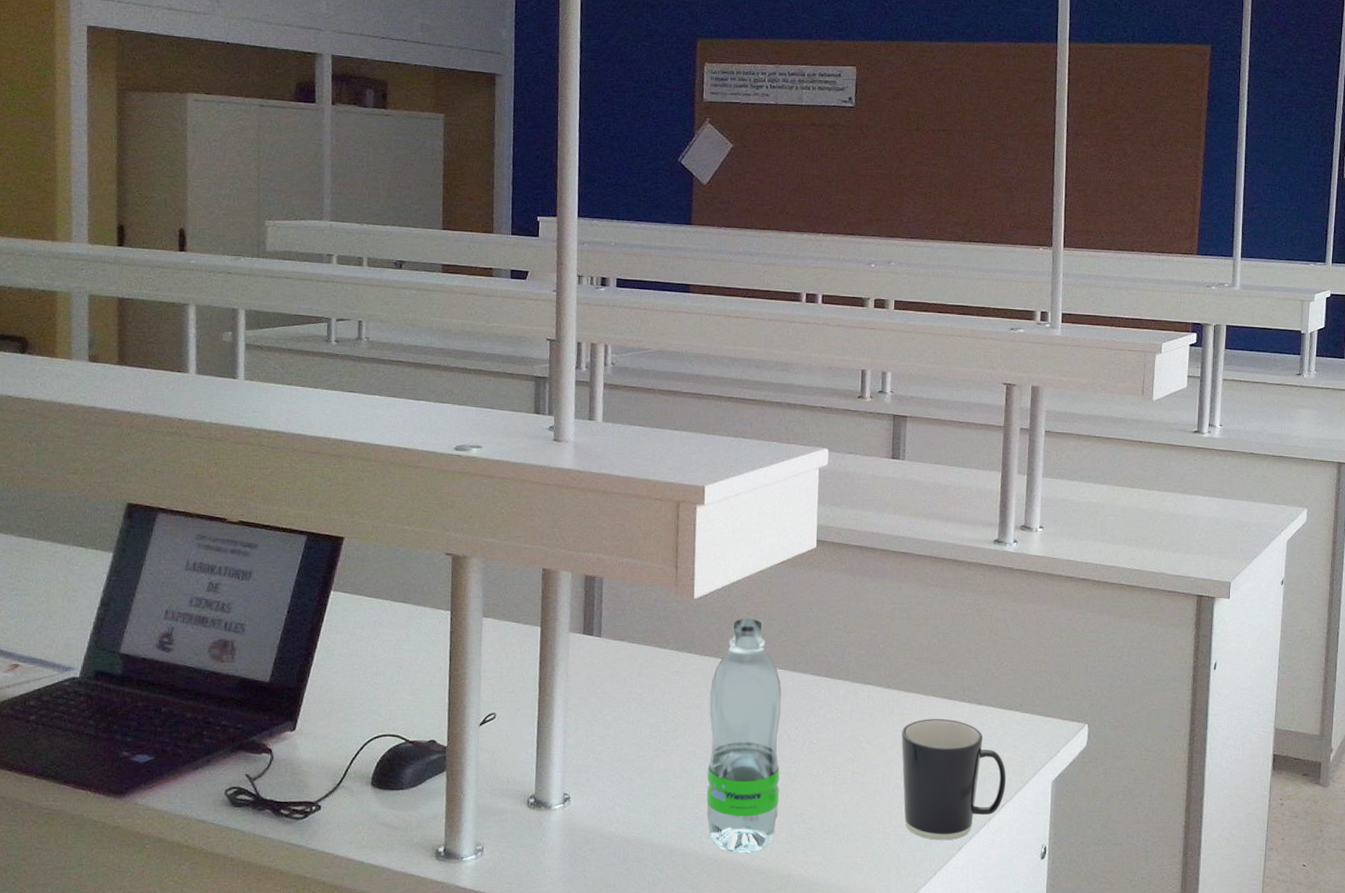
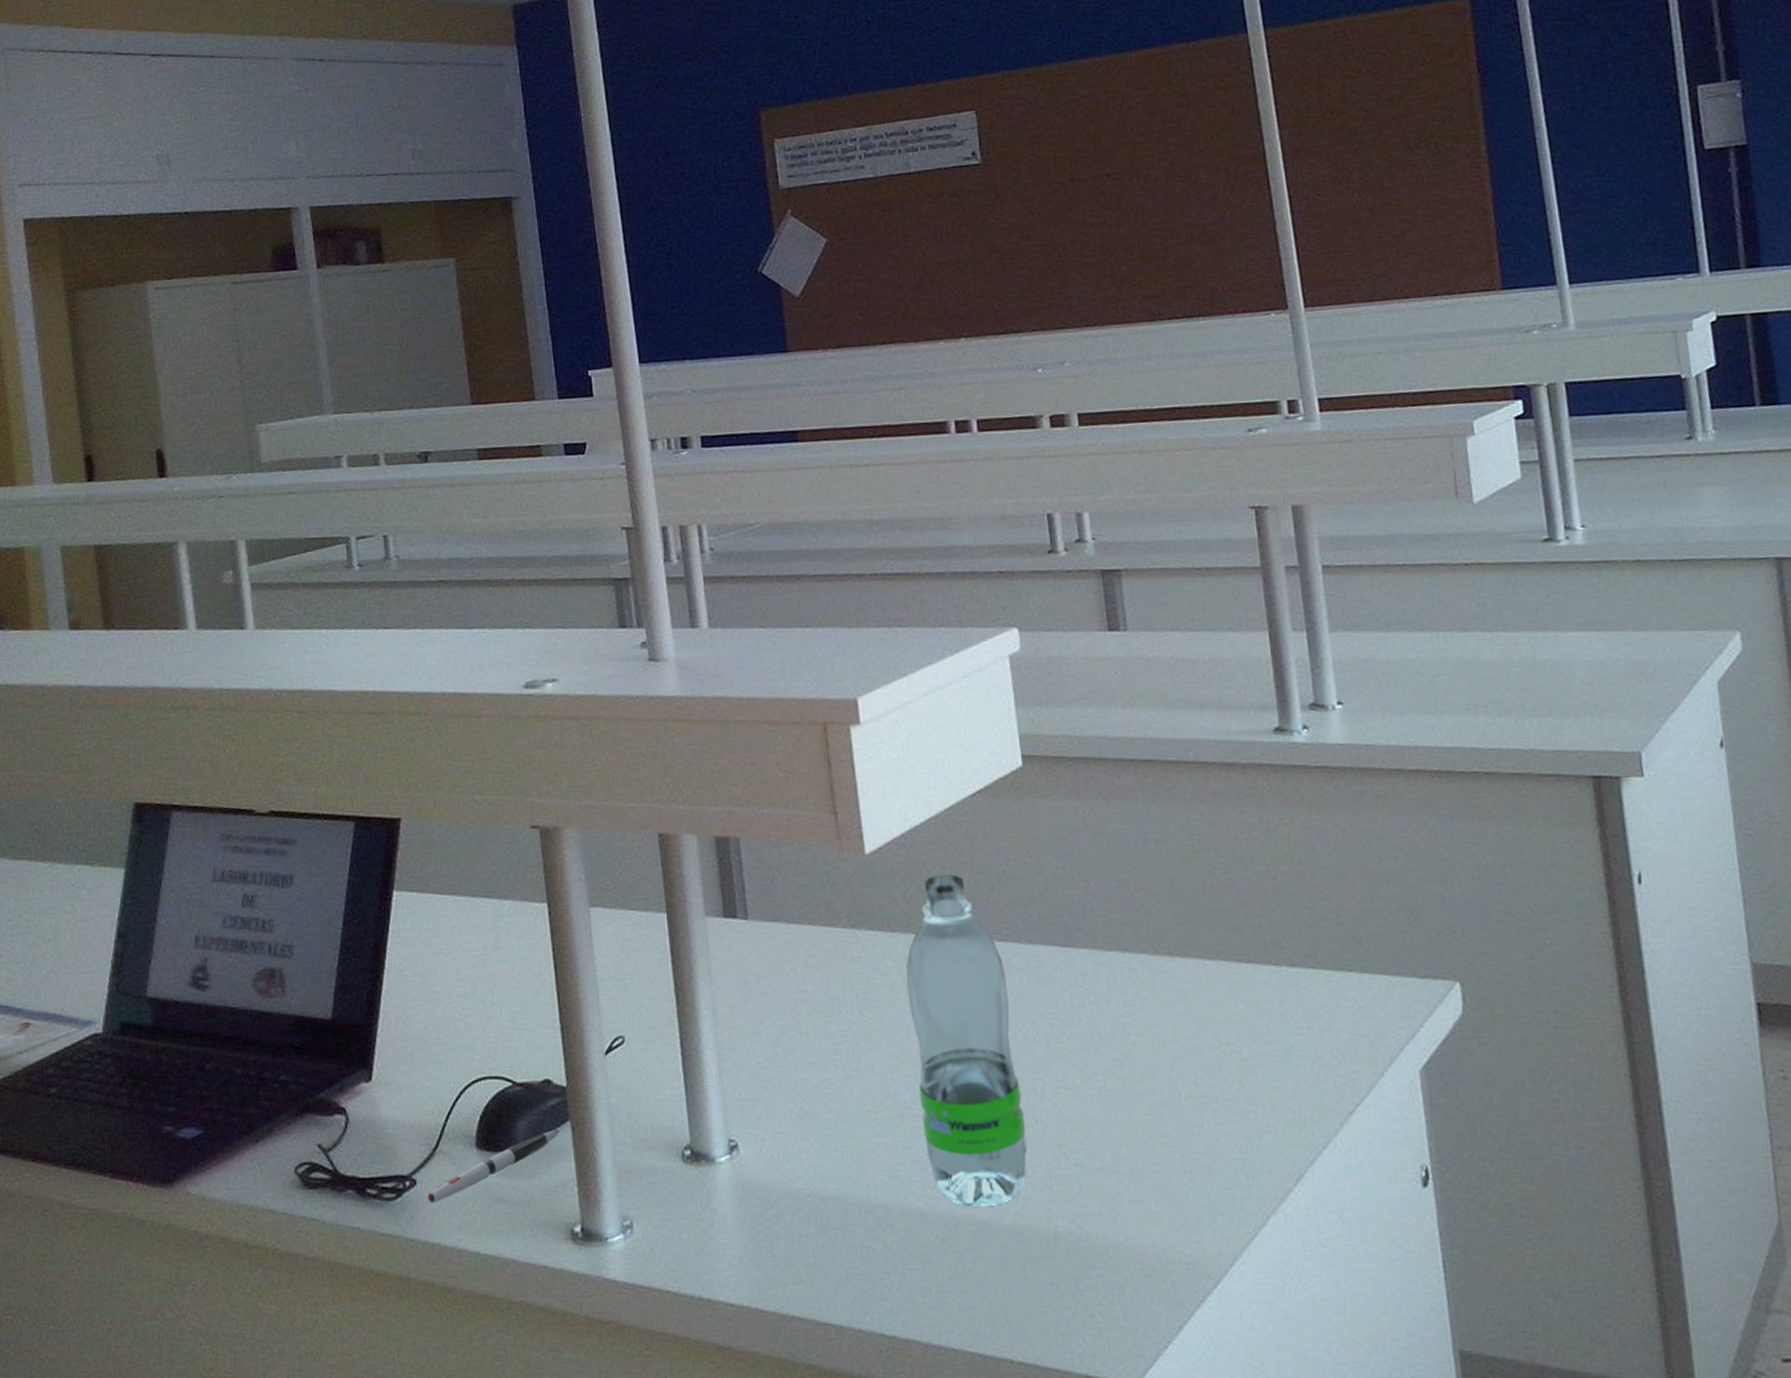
pen: none [328,776,438,824] -> present [428,1129,560,1204]
mug: present [901,718,1007,841] -> none [1184,991,1352,1170]

